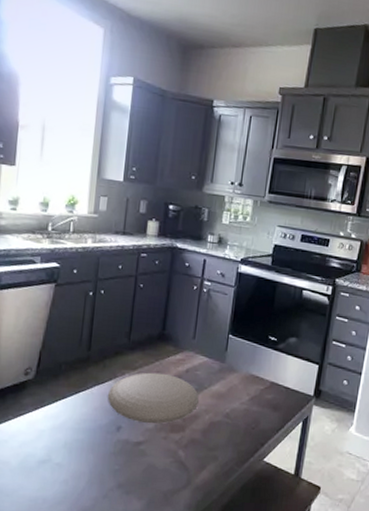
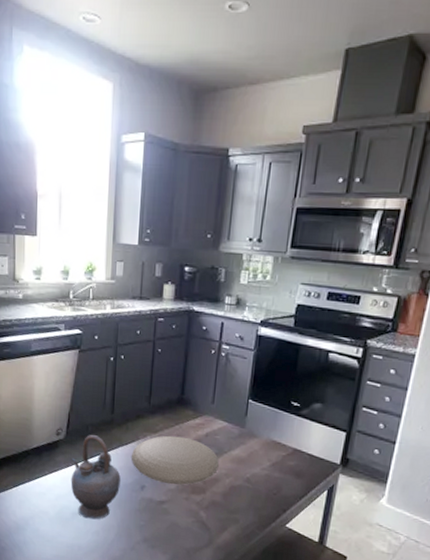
teapot: none [38,374,95,467] -> present [70,435,121,520]

